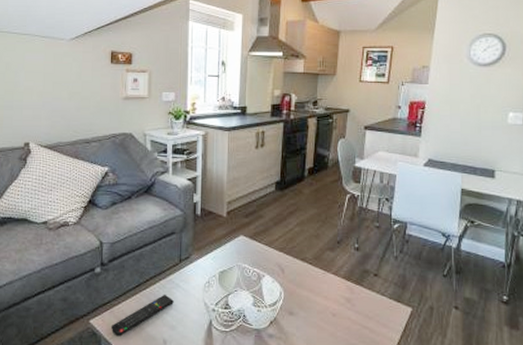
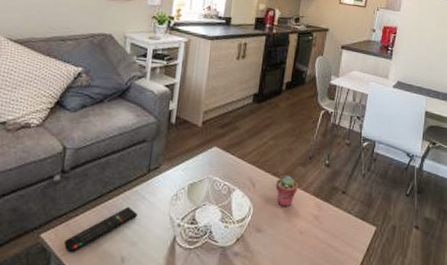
potted succulent: none [305,260,327,291] -> present [276,175,298,207]

